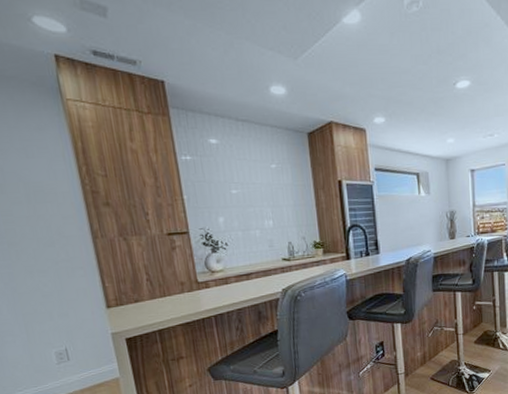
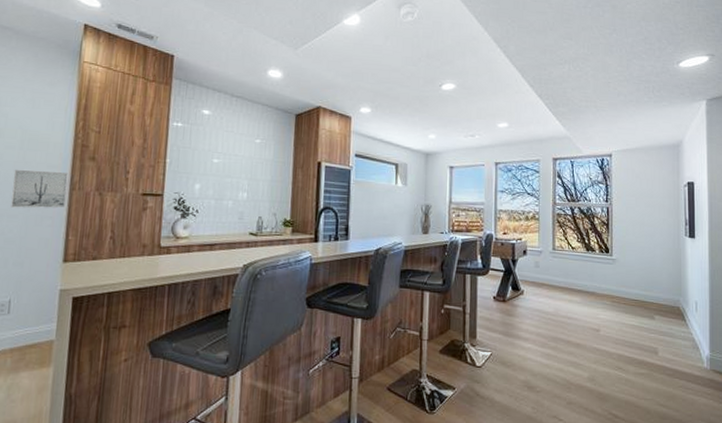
wall art: none [29,221,94,263] -> present [11,169,69,209]

